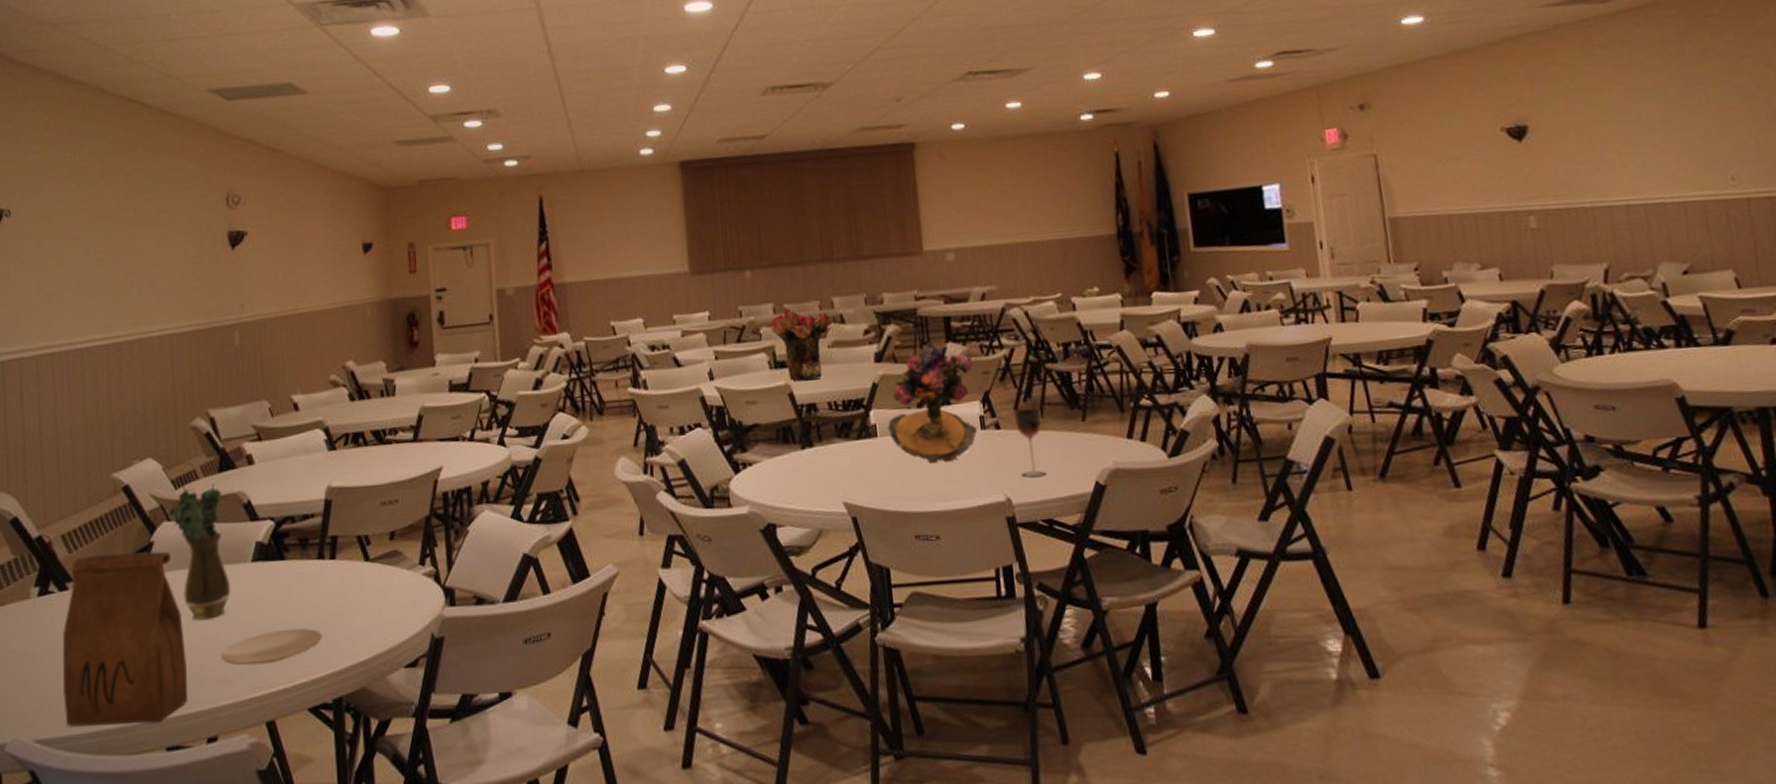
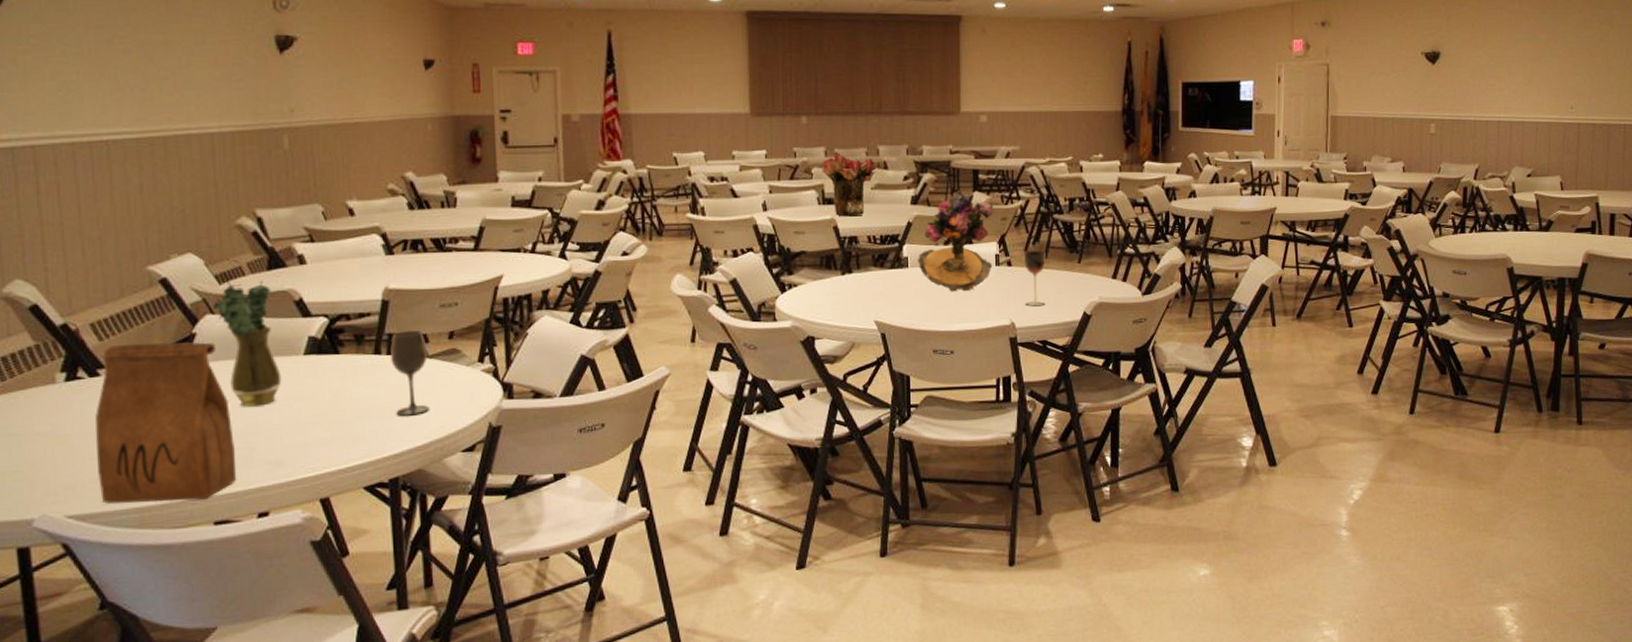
plate: present [220,628,323,666] -> none [270,416,379,449]
wine glass: none [333,531,372,628] -> present [390,330,429,416]

